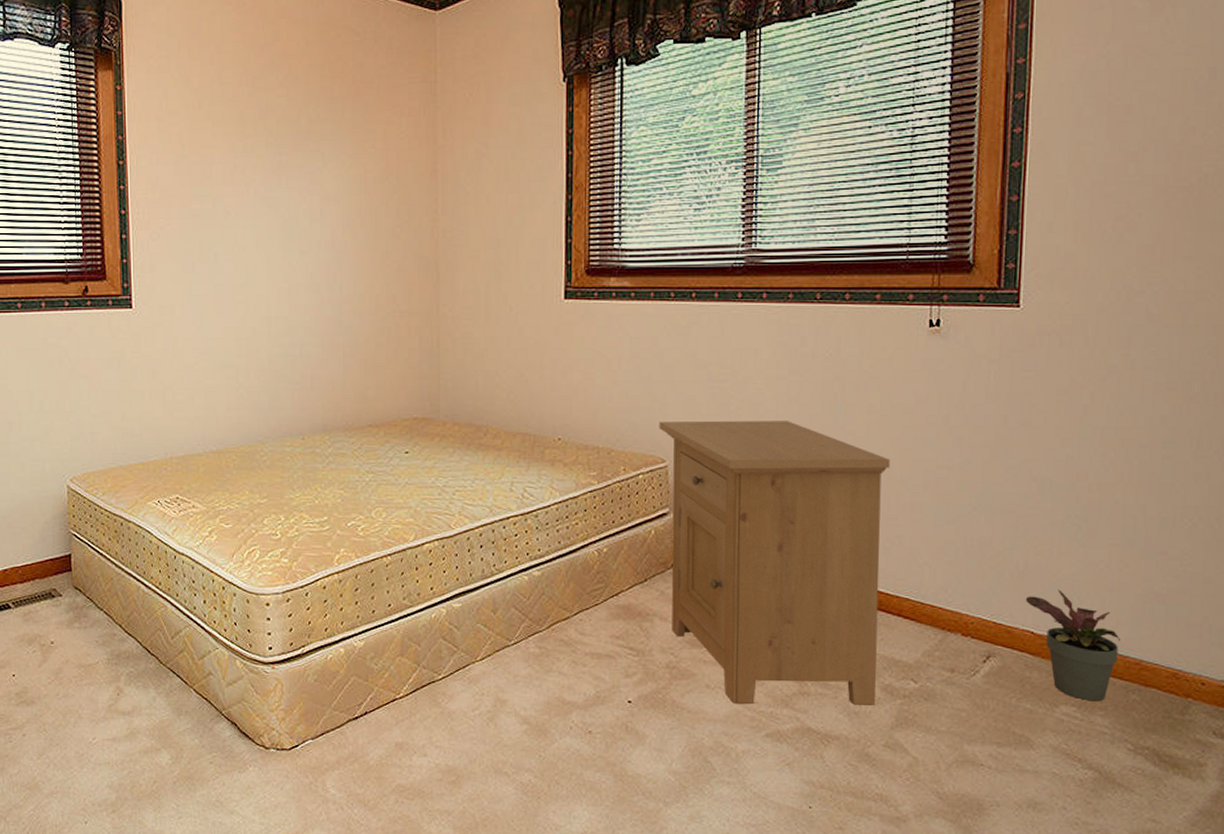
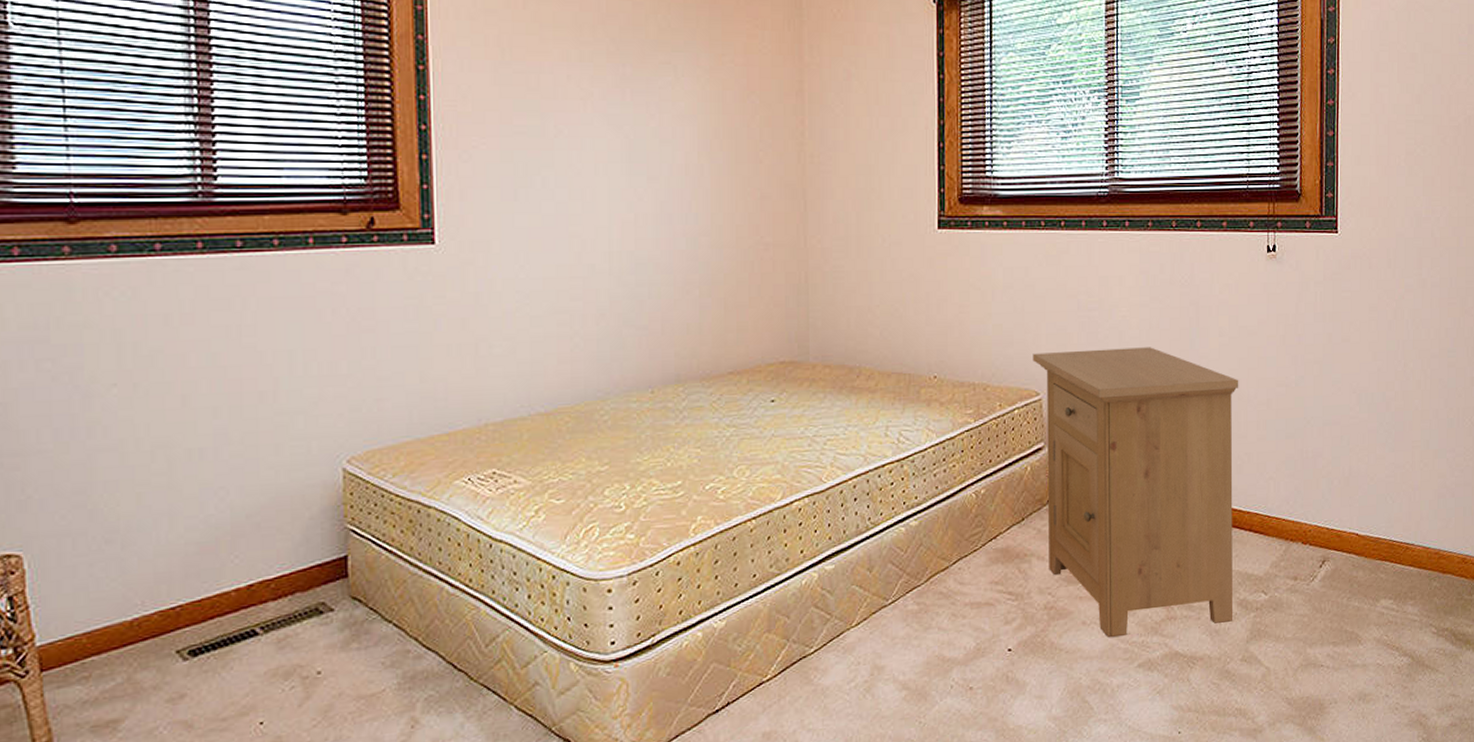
potted plant: present [1025,589,1120,702] -> none [1350,492,1423,593]

